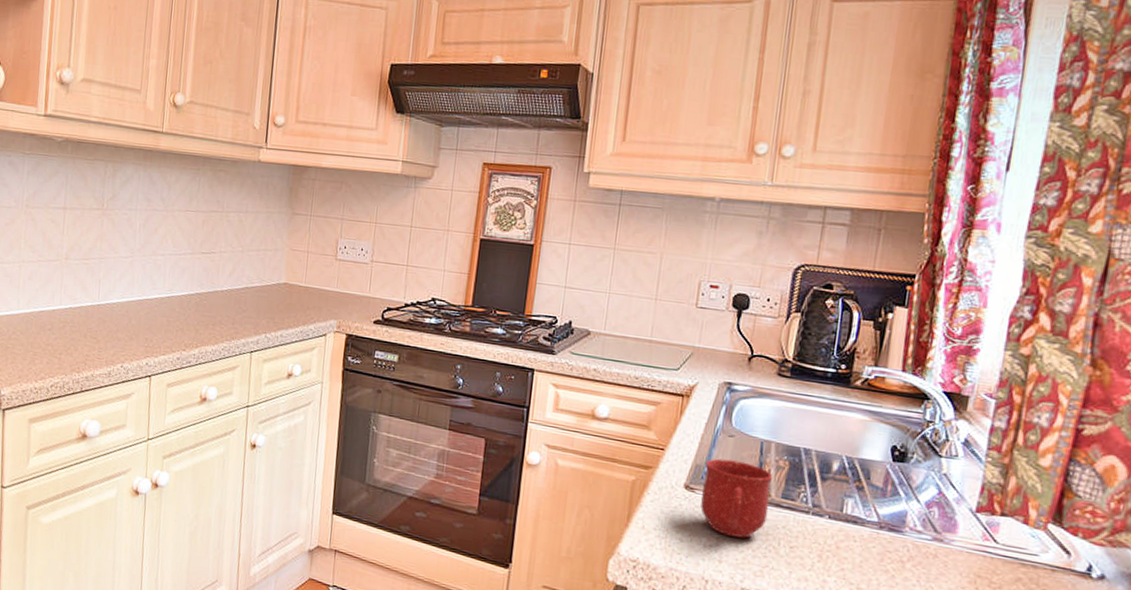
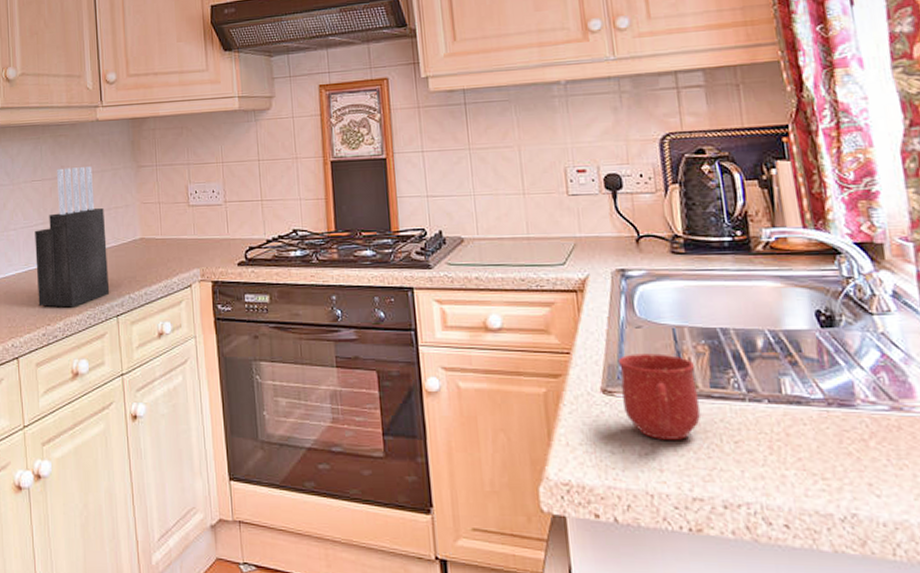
knife block: none [177,203,253,338] -> present [35,167,110,308]

